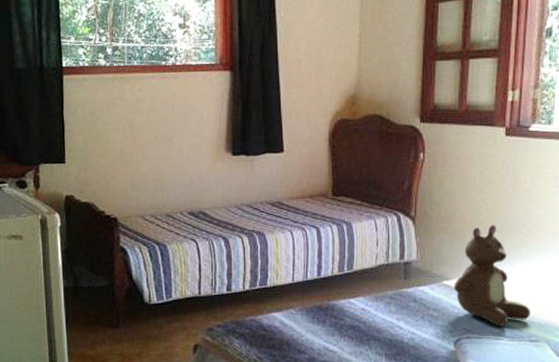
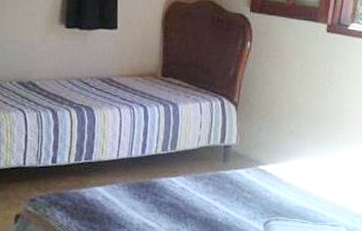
teddy bear: present [454,224,530,326] -> none [267,115,334,211]

